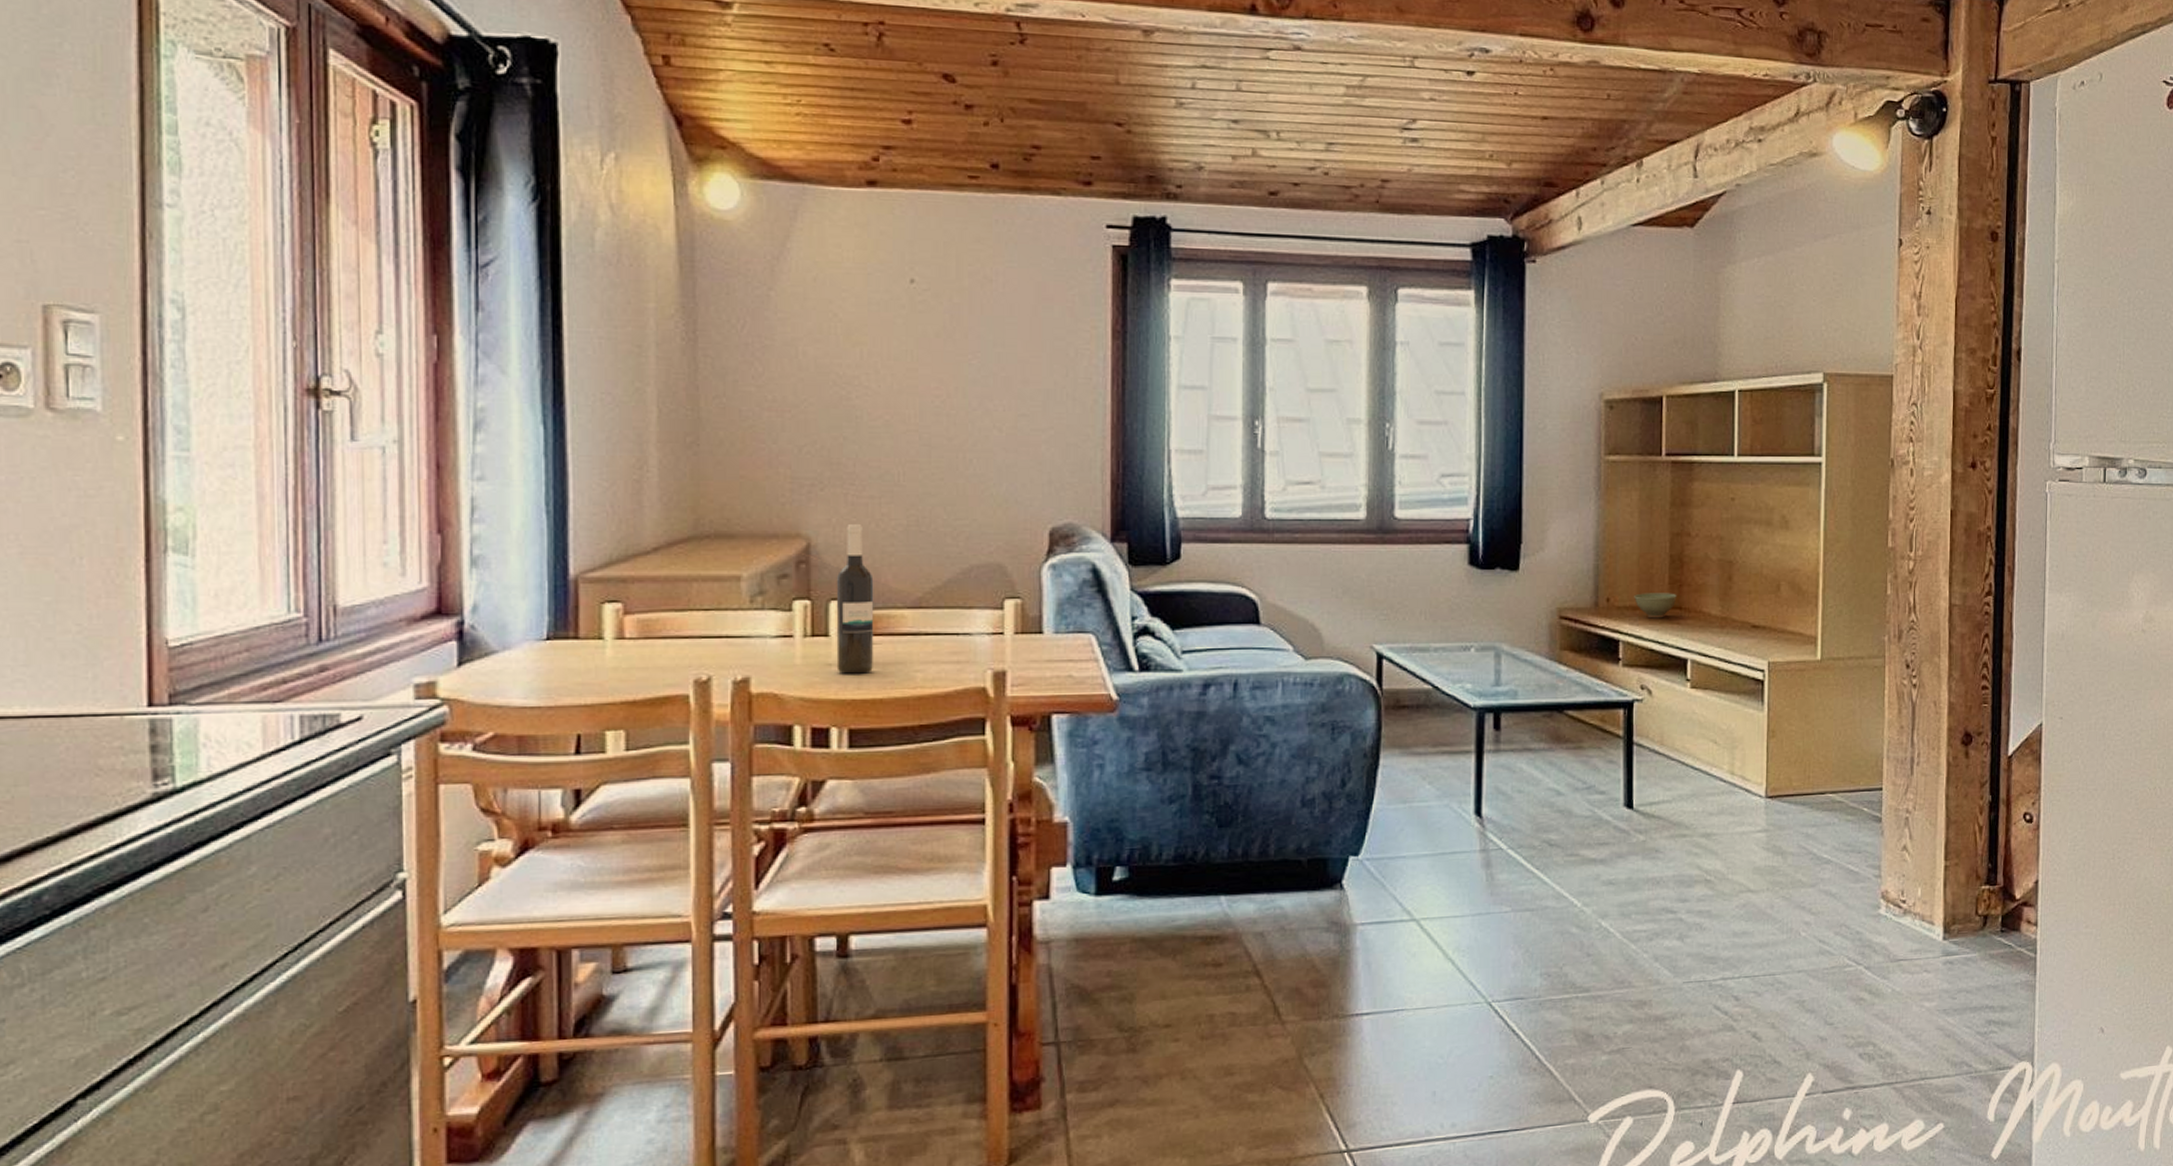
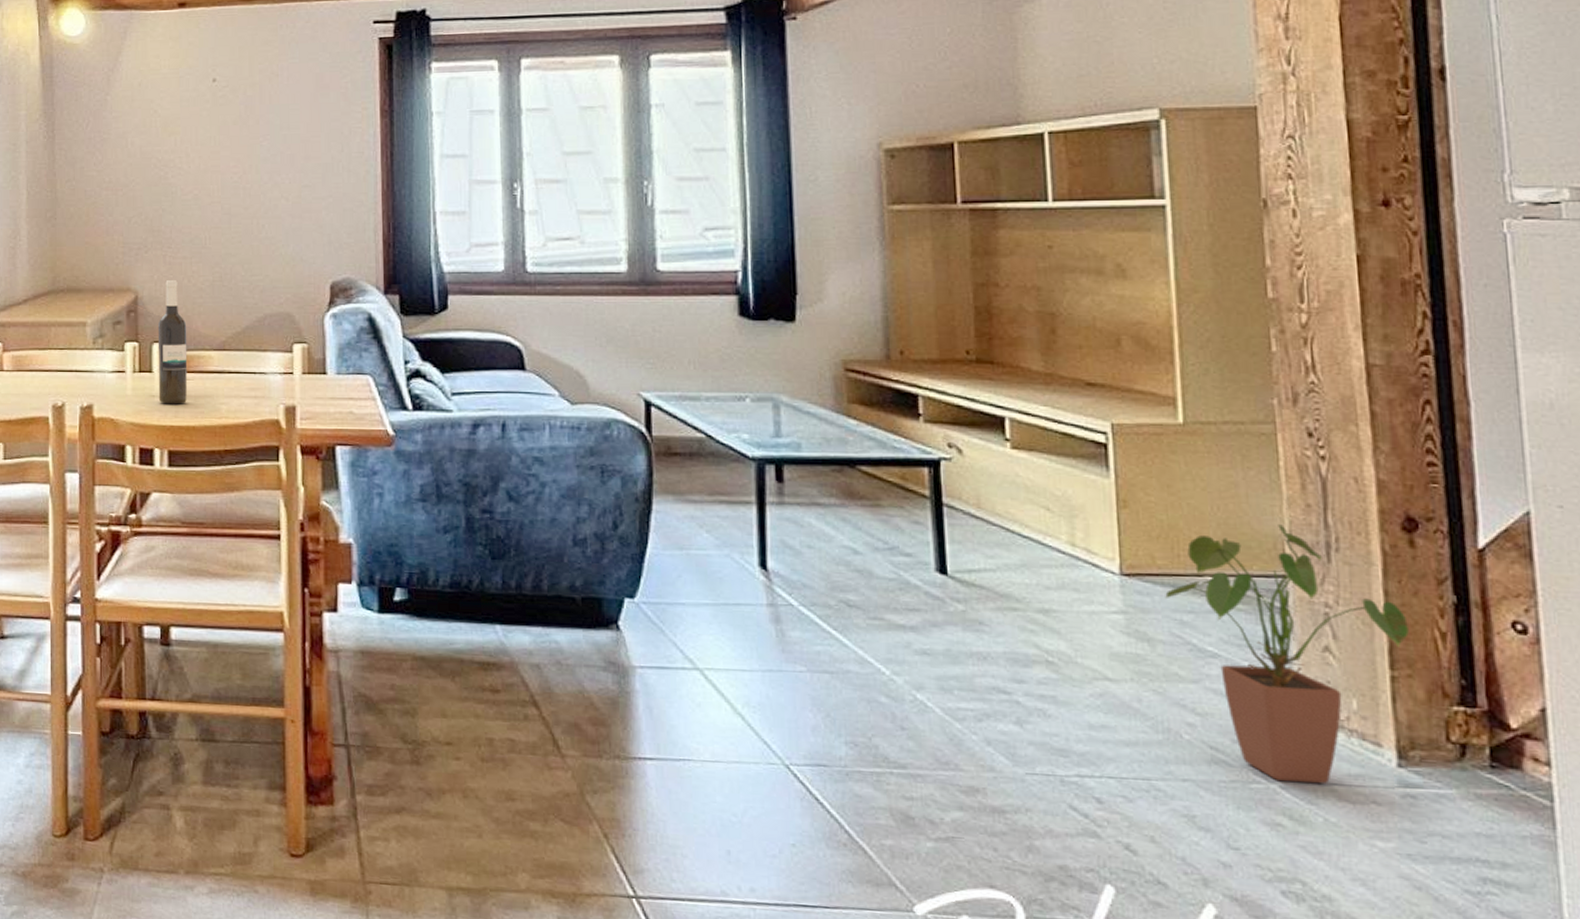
bowl: present [1634,593,1677,618] -> none [933,346,987,373]
house plant: none [1797,745,1959,962] -> present [1165,524,1409,783]

